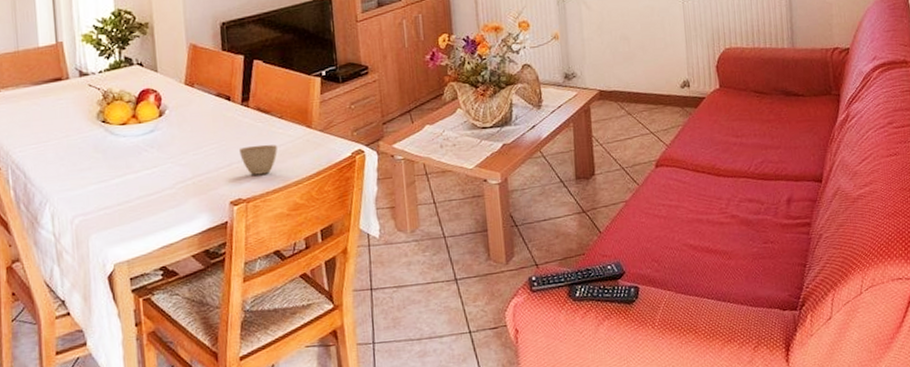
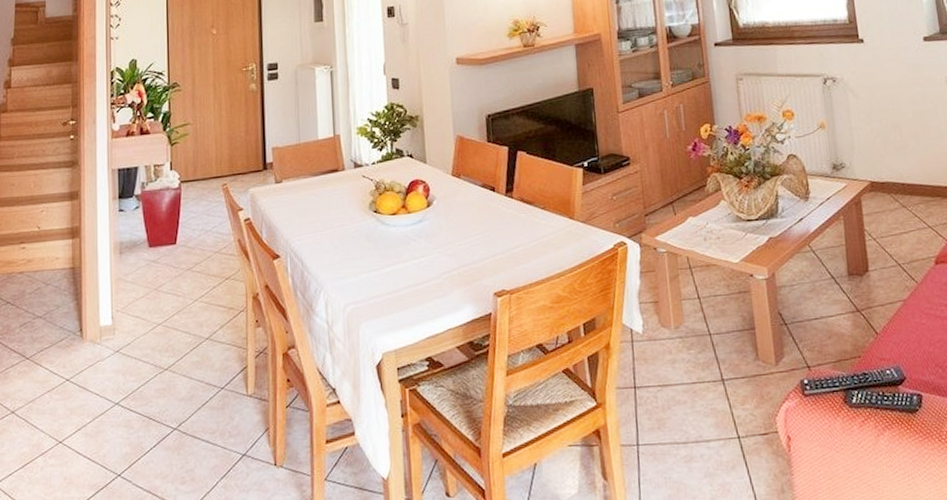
cup: present [240,144,277,175] -> none [504,235,540,267]

